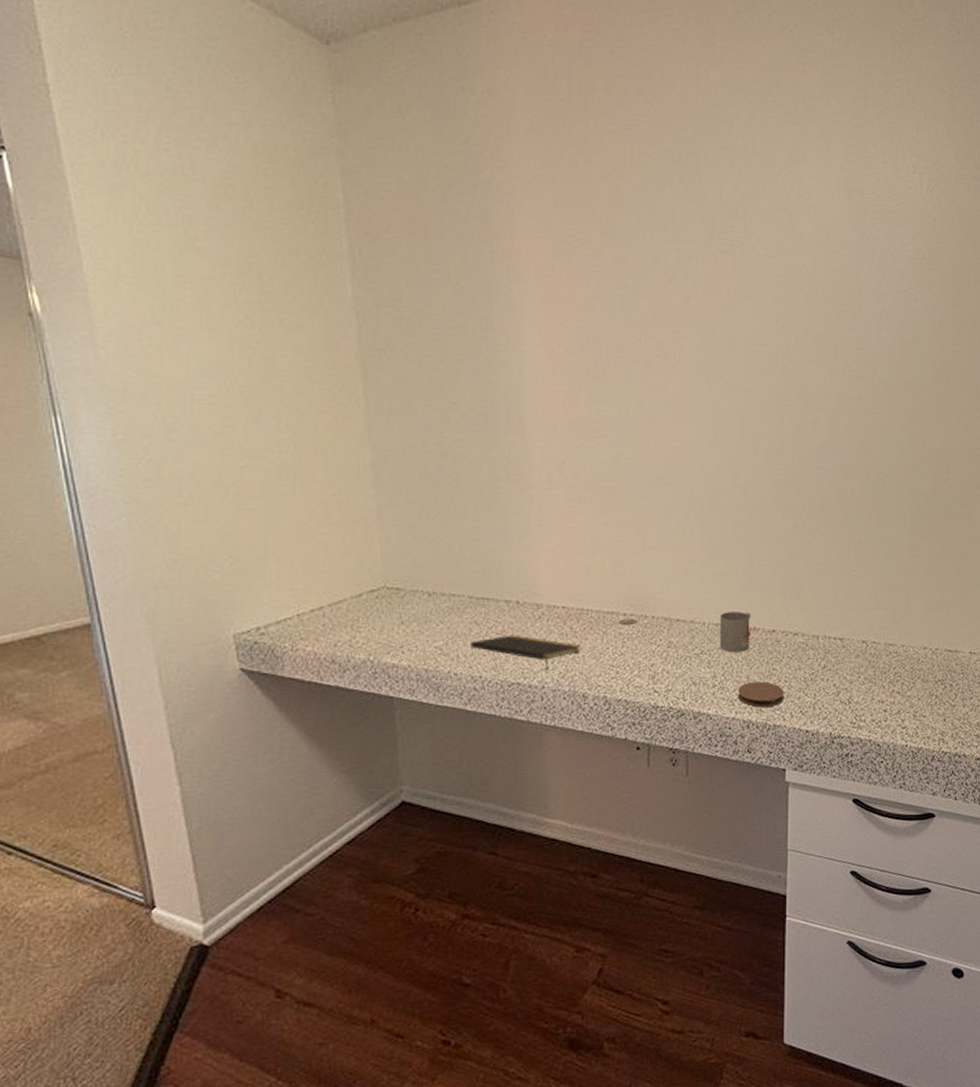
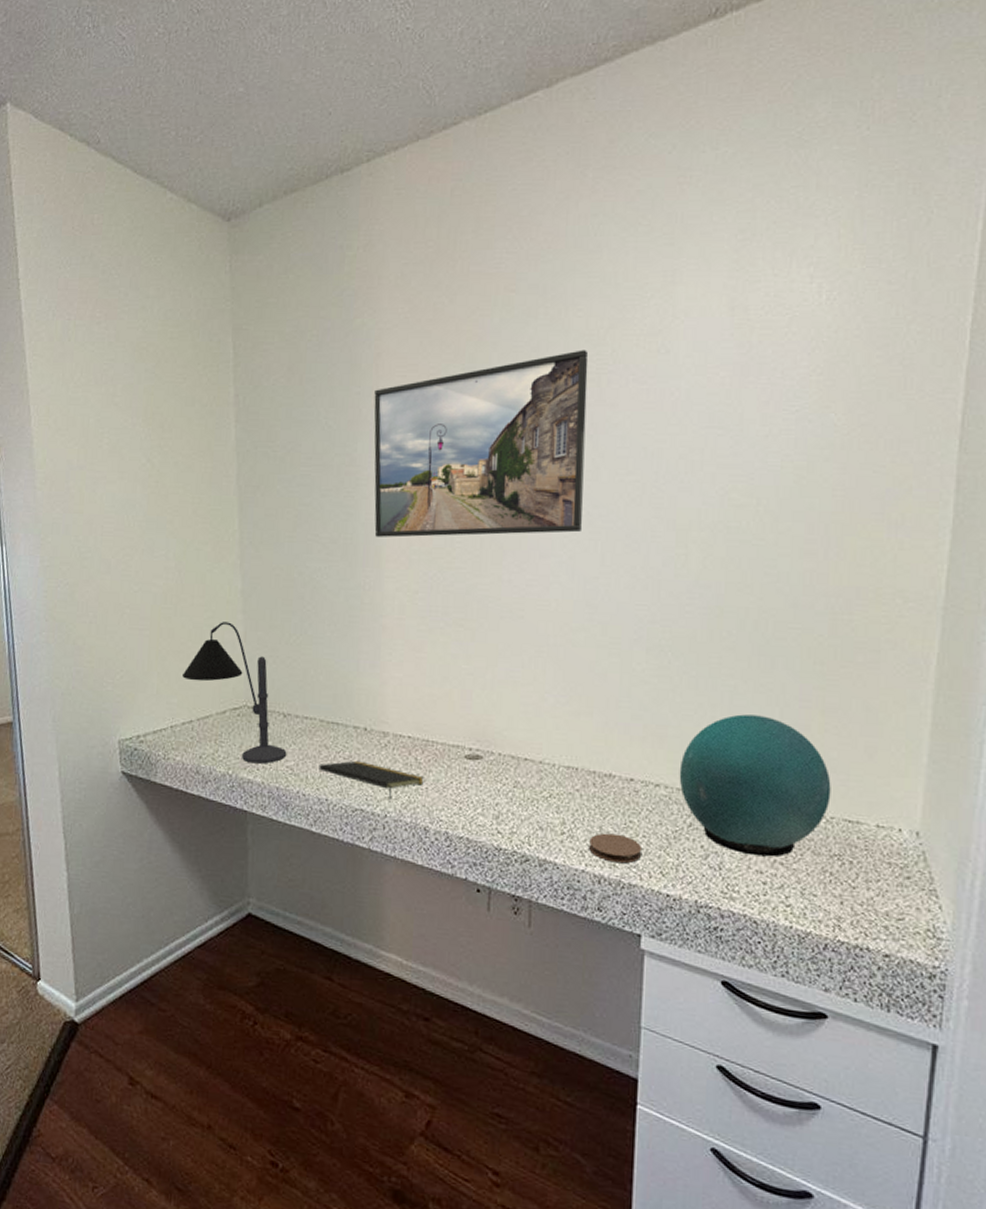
desk lamp: none [308,498,434,647] -> present [183,622,287,764]
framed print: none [509,221,723,406] -> present [374,350,589,538]
mug: present [719,612,751,653] -> none [570,755,607,800]
decorative orb: none [814,565,936,688] -> present [679,714,831,857]

